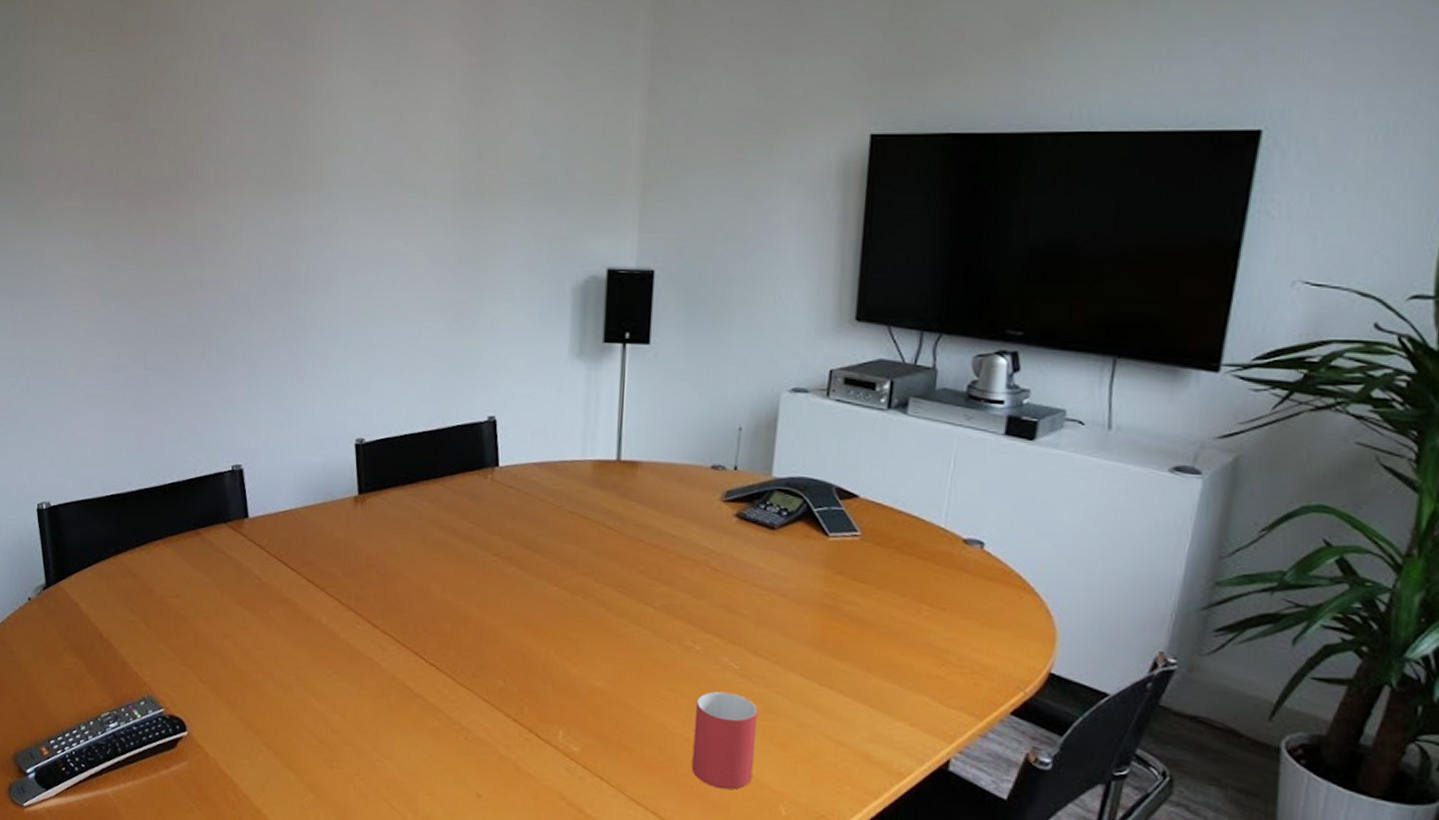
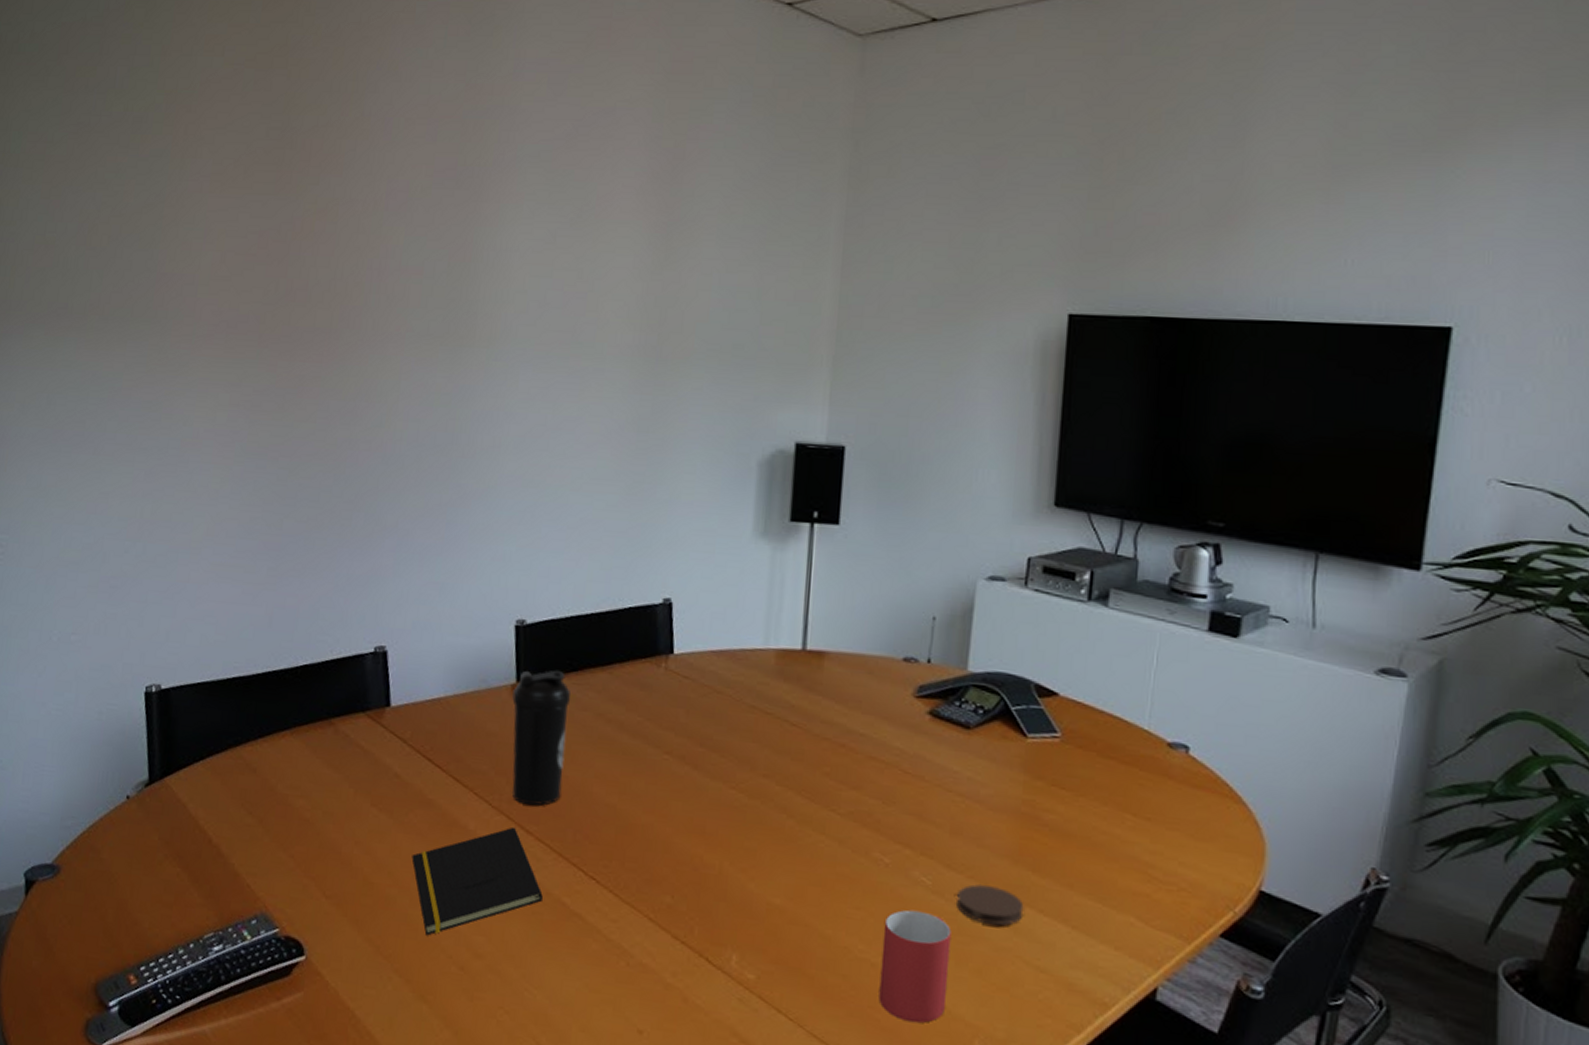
notepad: none [274,621,389,715] -> present [411,827,543,936]
water bottle: none [355,482,408,603] -> present [512,670,571,806]
coaster: none [762,668,826,705] -> present [957,883,1024,926]

